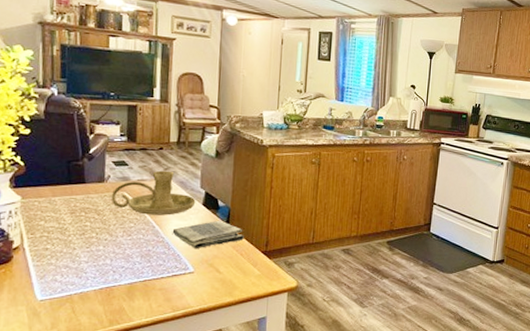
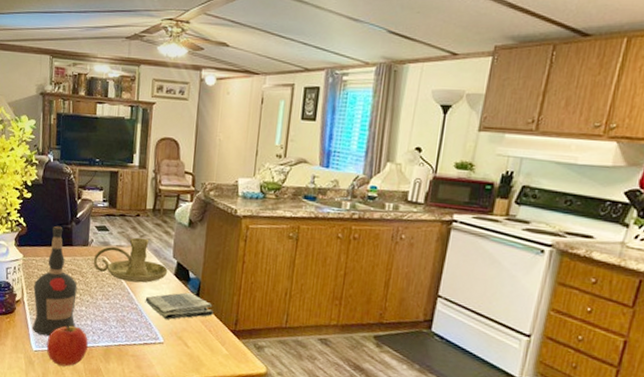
liquor bottle: none [36,163,93,283] -> present [33,225,78,337]
apple: none [55,267,108,312] -> present [46,325,88,367]

